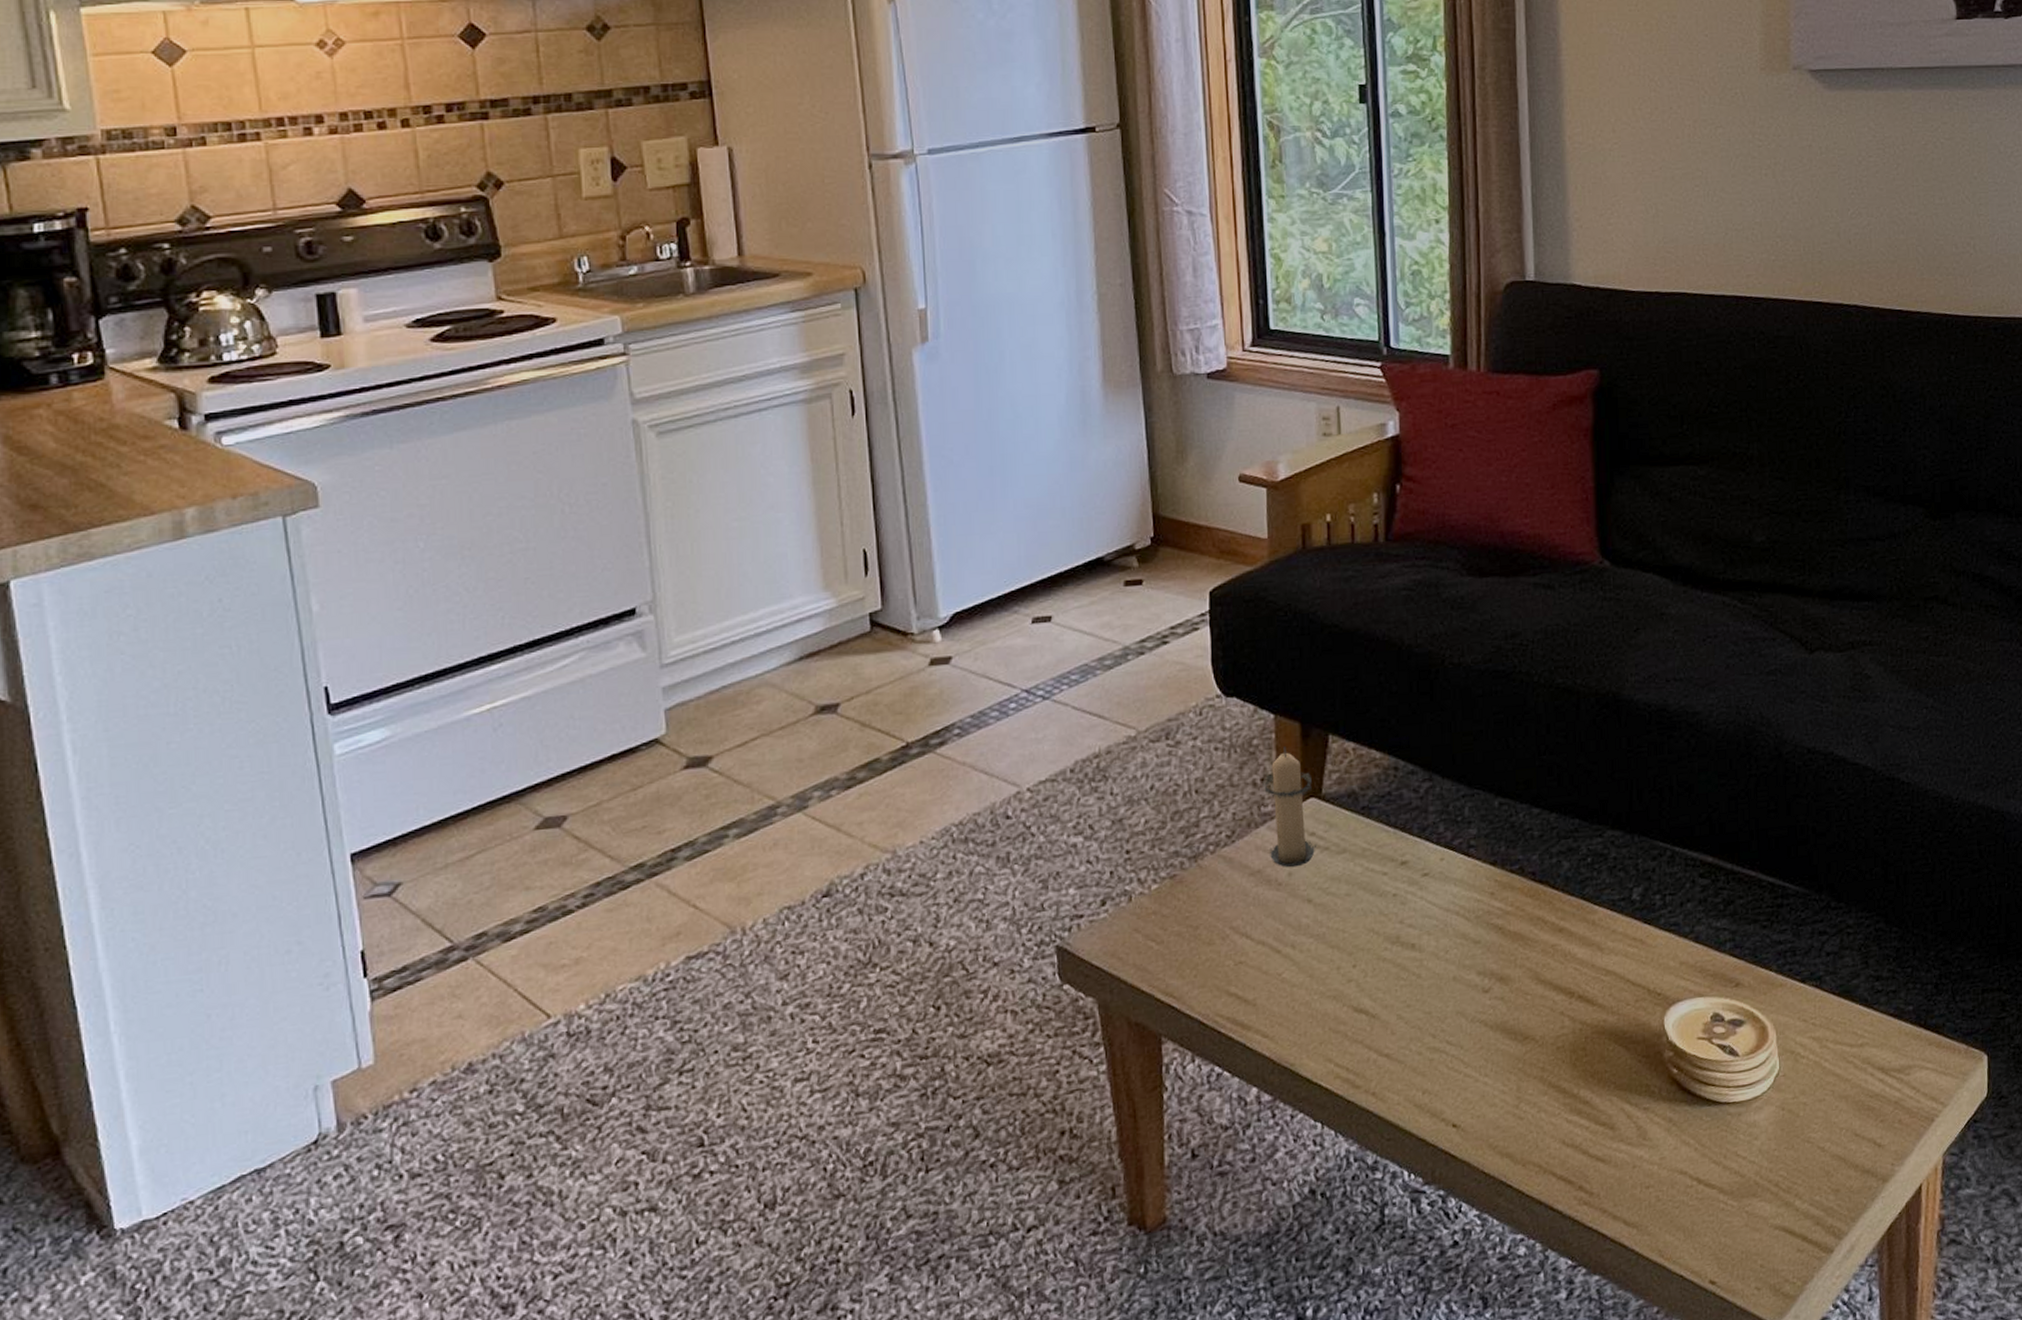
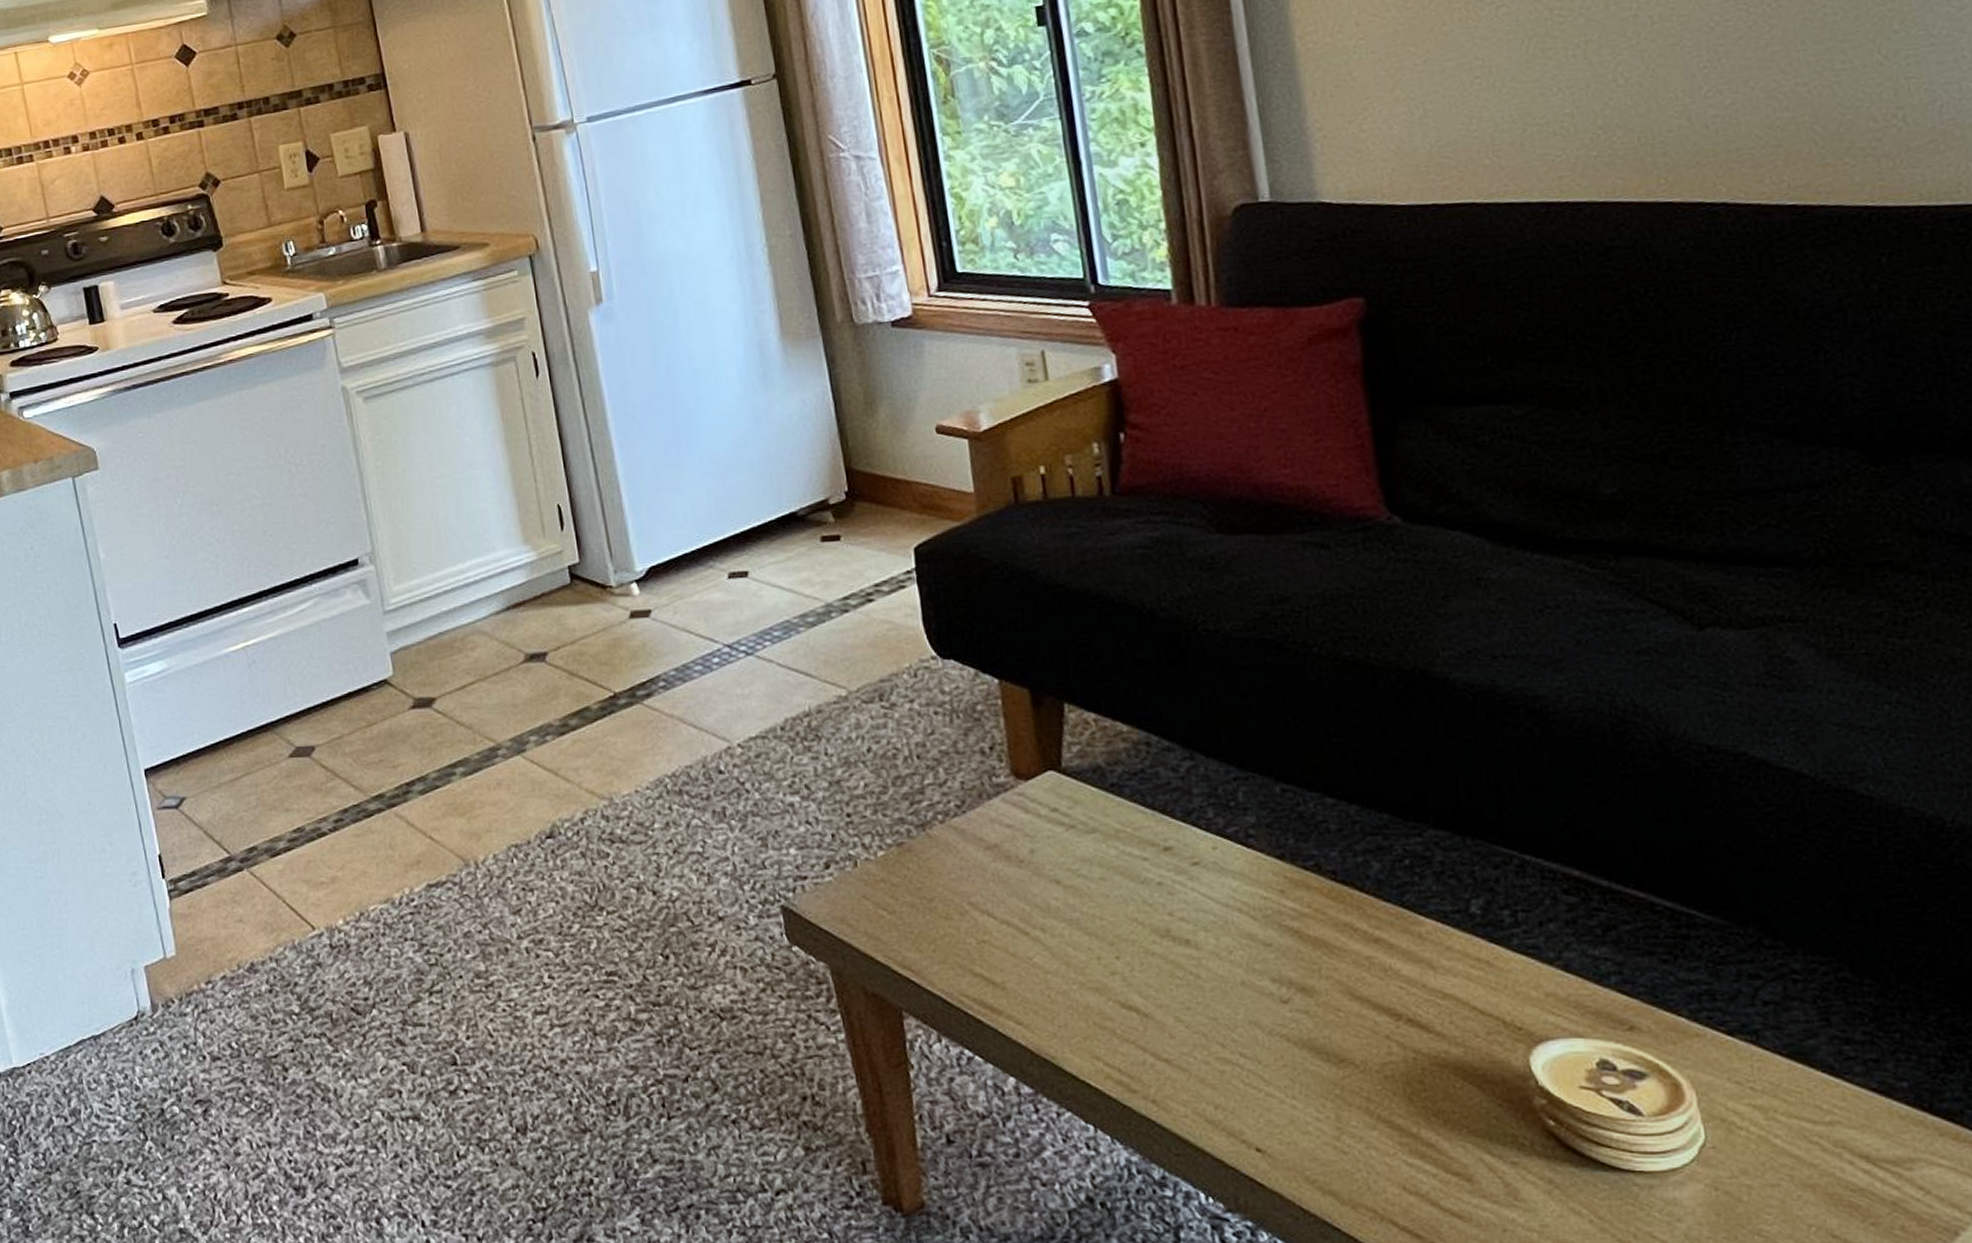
candle: present [1262,747,1318,868] -> none [991,714,1062,845]

